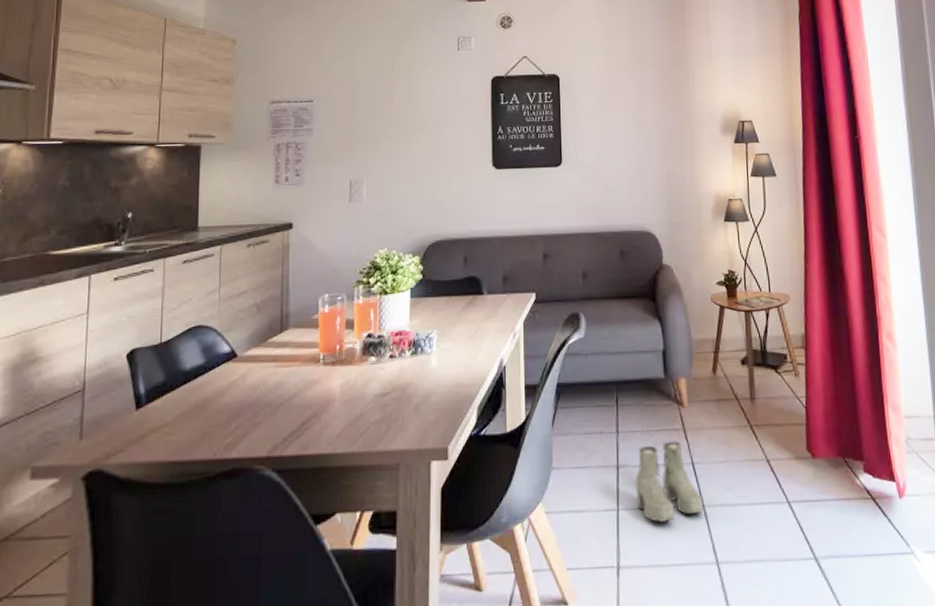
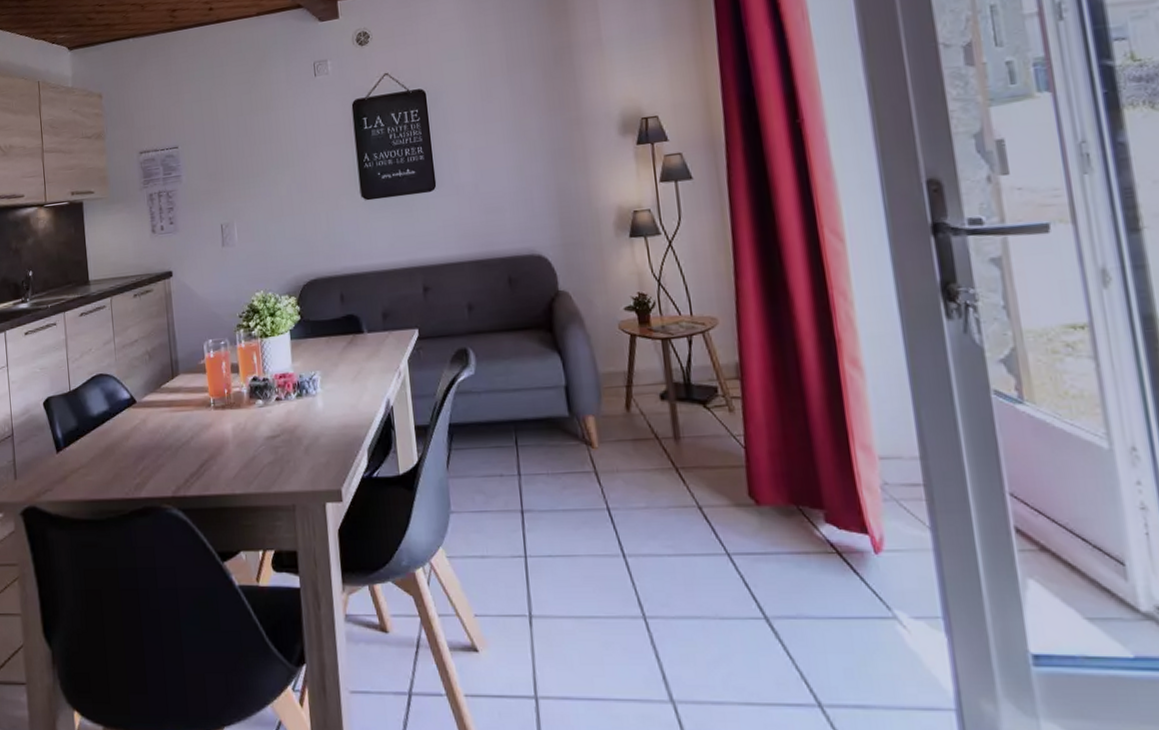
boots: present [634,441,704,522] -> none [541,484,624,571]

